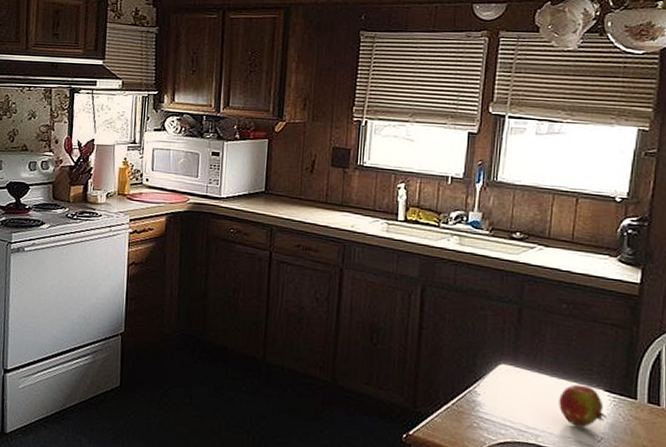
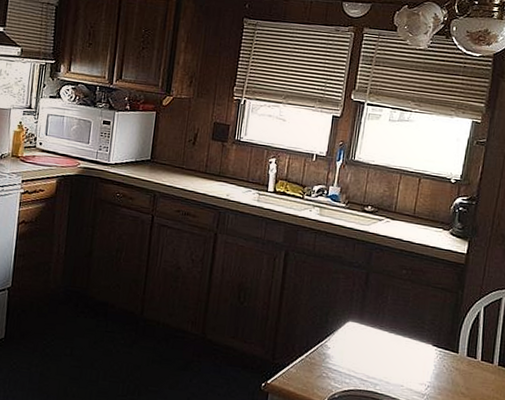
fruit: present [559,384,608,428] -> none [395,340,434,377]

